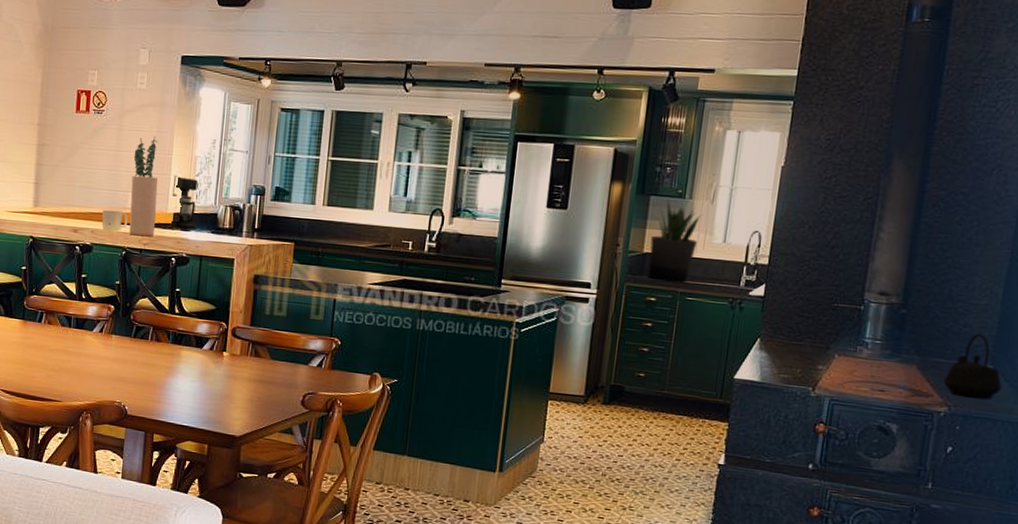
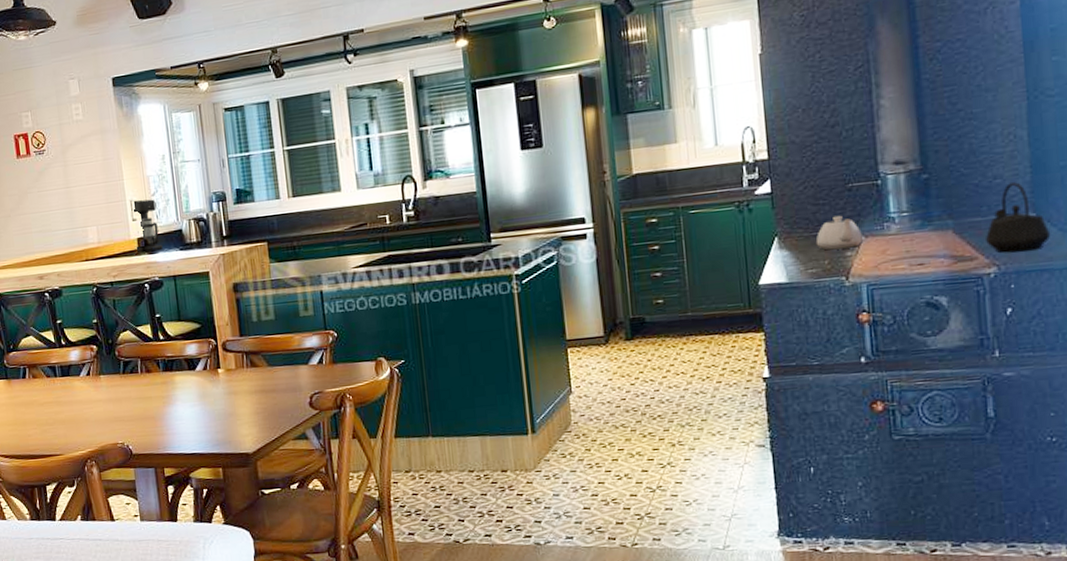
mug: present [101,209,128,232] -> none [64,247,93,271]
vase: present [129,136,158,237] -> none [84,165,122,270]
planter: present [648,199,700,284] -> none [638,114,688,201]
teapot: none [792,330,836,363] -> present [815,215,863,251]

